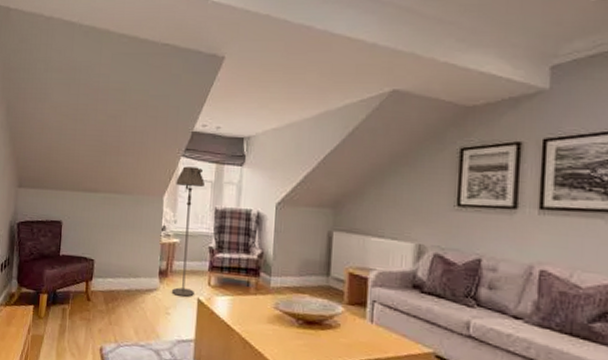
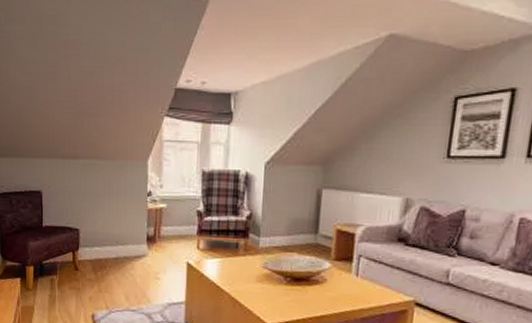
floor lamp: present [172,166,205,297] -> none [160,127,190,261]

